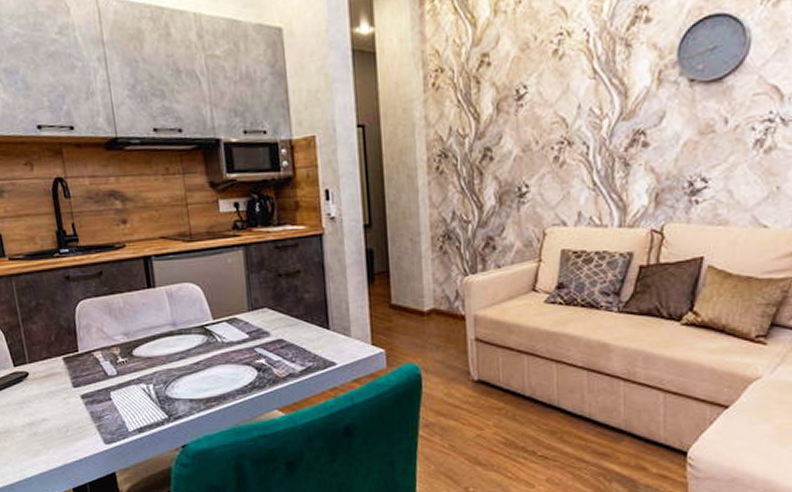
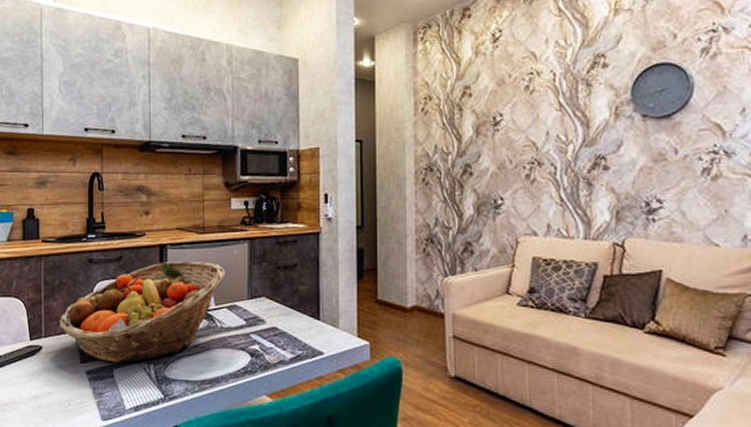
fruit basket: none [42,273,221,386] -> present [59,260,225,363]

